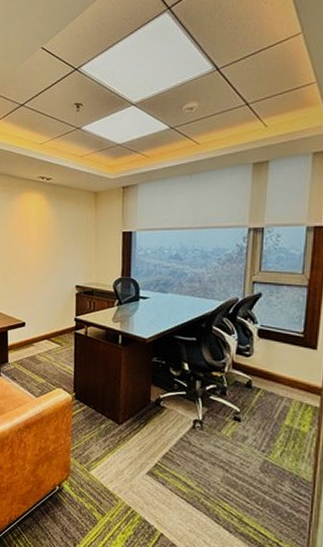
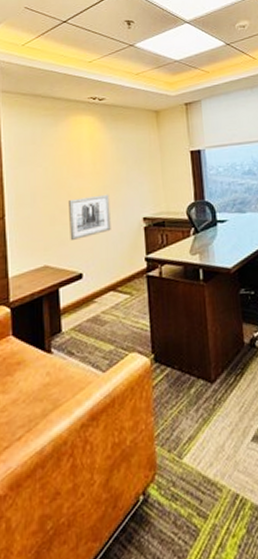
wall art: none [17,262,50,296] -> present [69,194,111,240]

